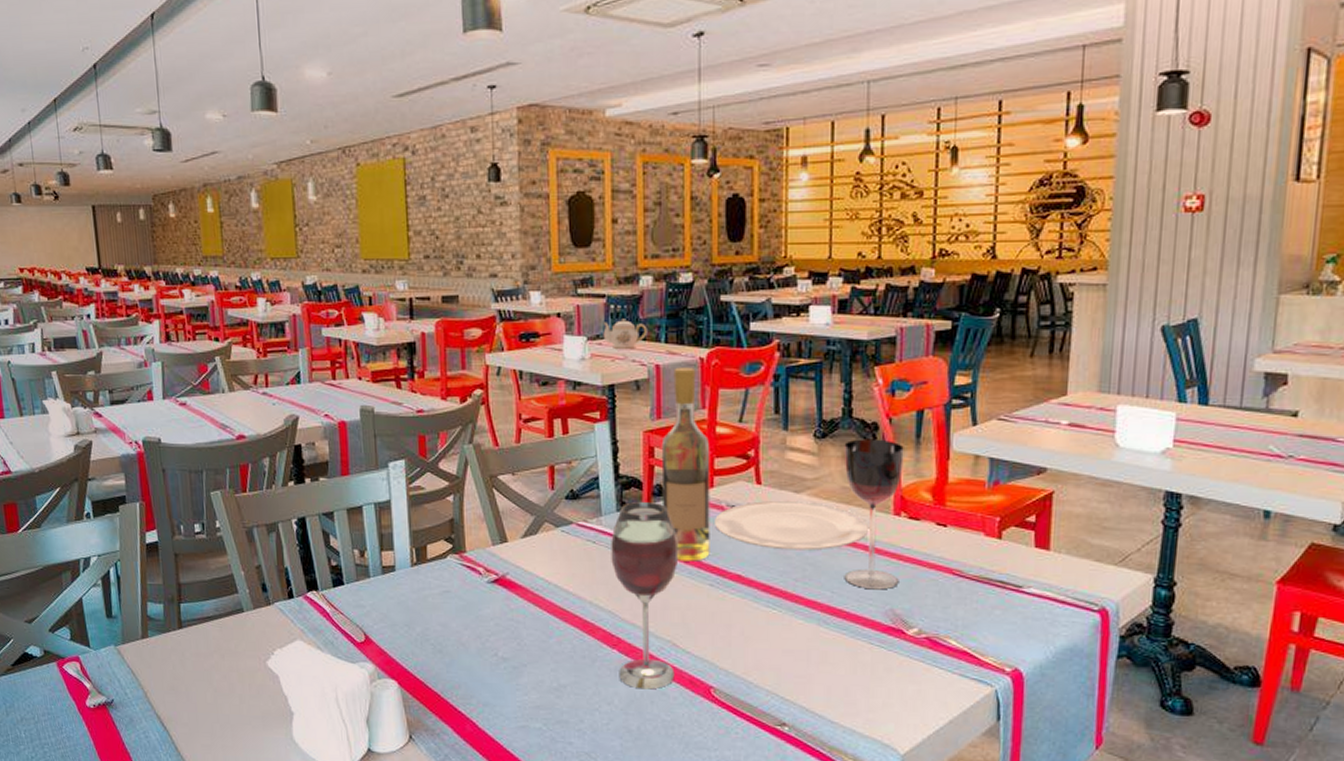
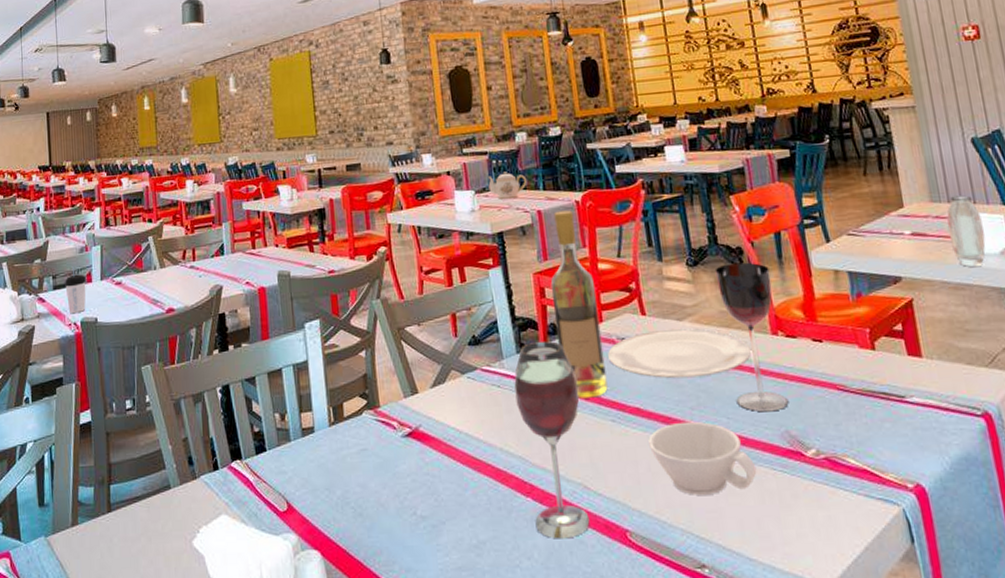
beverage cup: none [123,382,148,432] -> present [65,266,86,314]
cup: none [744,592,853,661] -> present [647,421,757,495]
vase: none [1109,388,1150,464] -> present [947,195,986,267]

